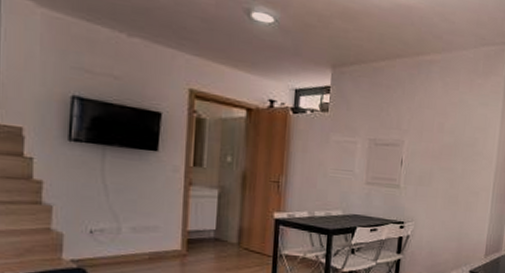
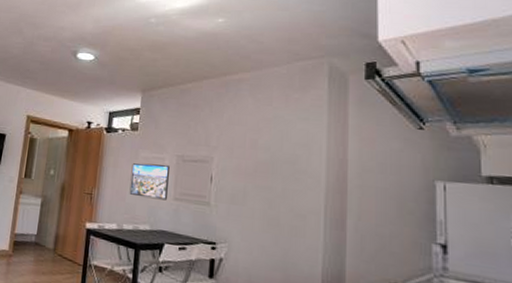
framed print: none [320,147,362,185] -> present [129,163,170,201]

